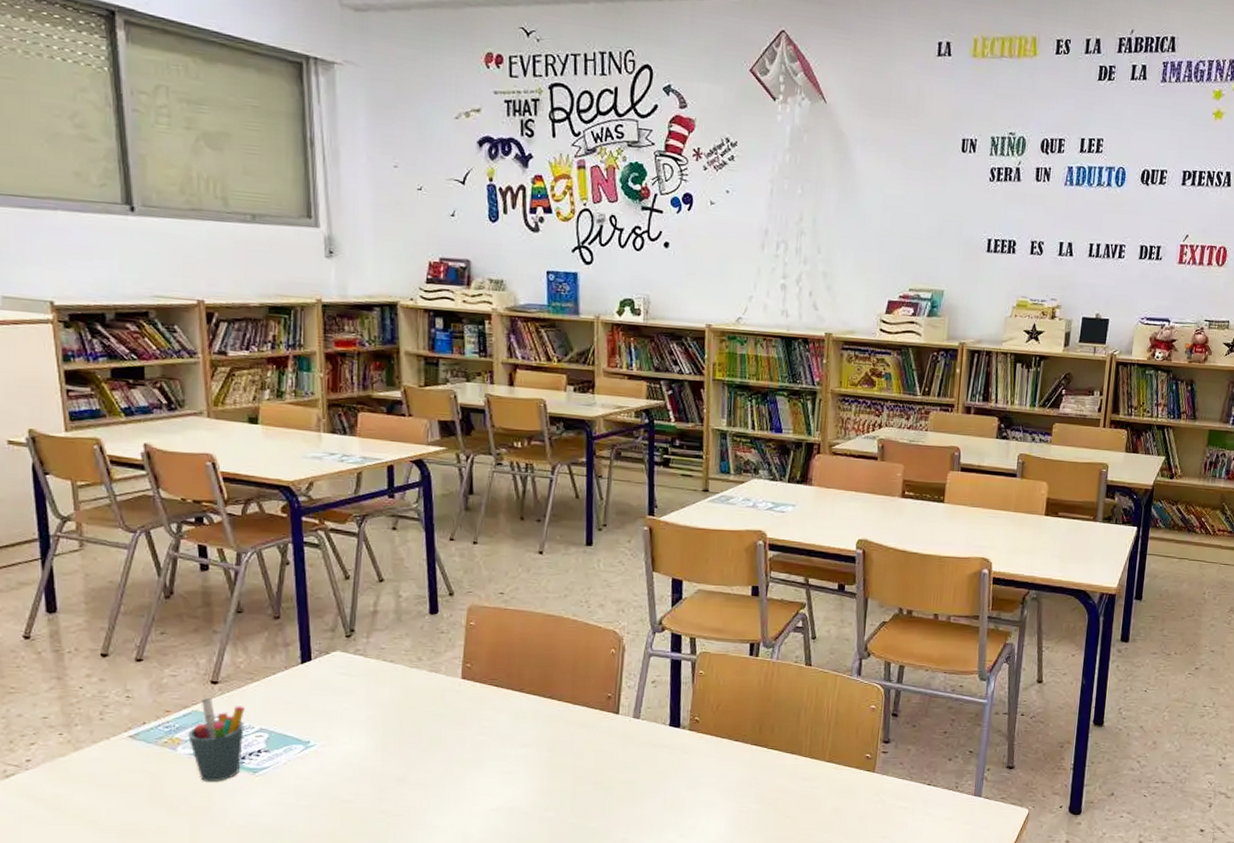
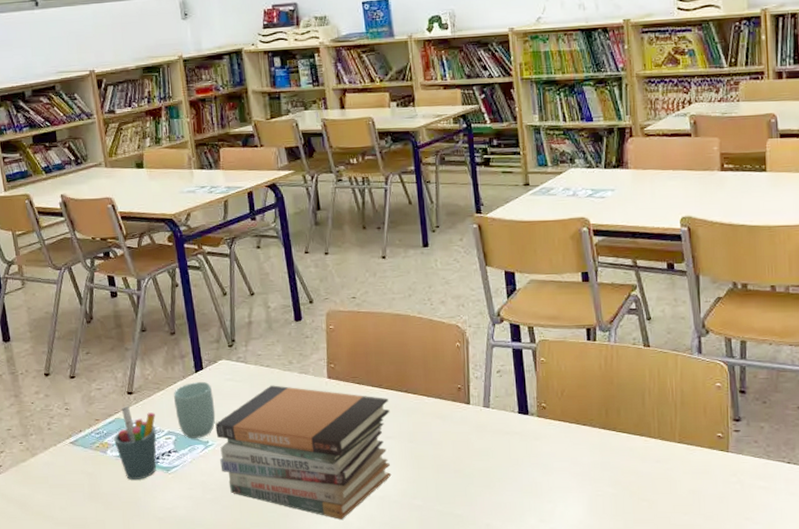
cup: none [270,673,322,738] -> present [173,381,216,439]
book stack: none [320,683,530,831] -> present [215,385,392,520]

